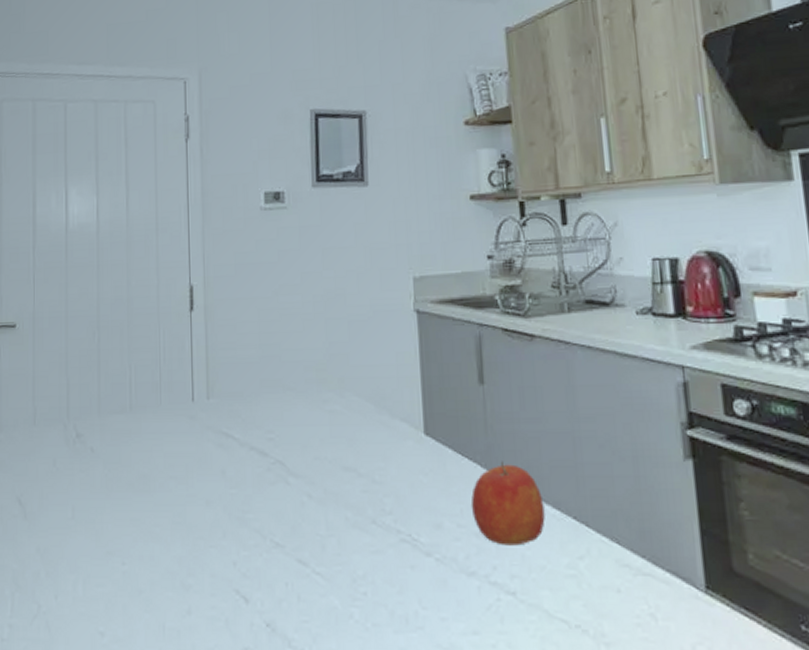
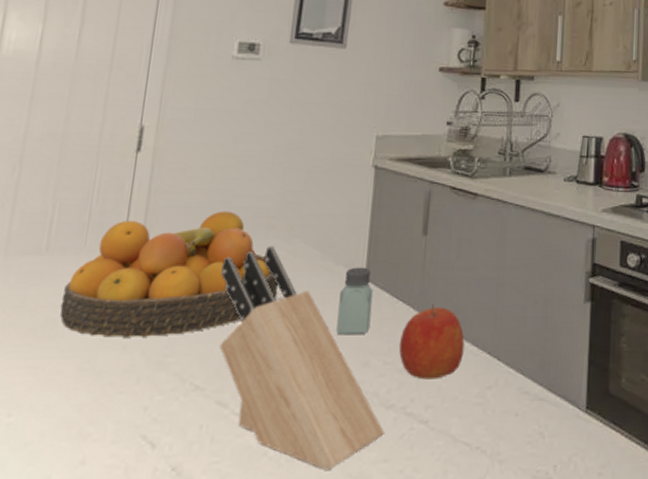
fruit bowl: none [149,365,338,493] -> present [60,211,278,338]
knife block: none [282,400,469,640] -> present [218,246,384,471]
saltshaker: none [400,420,437,493] -> present [336,267,373,334]

